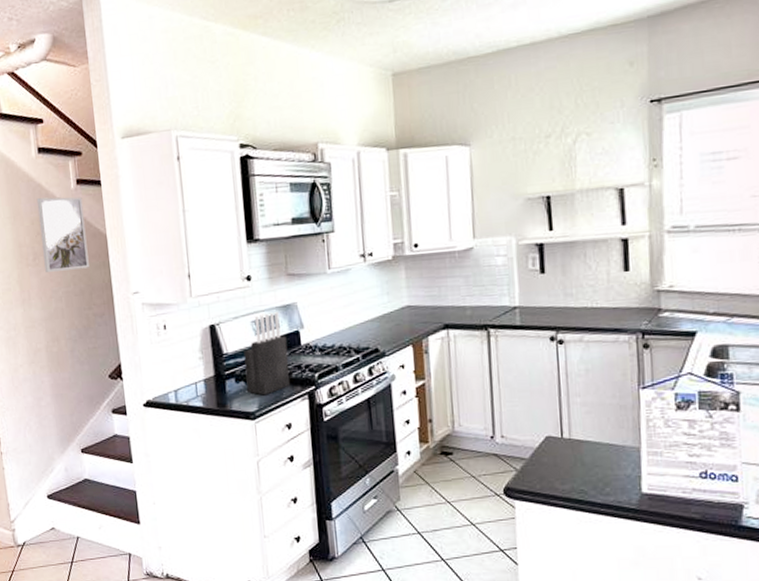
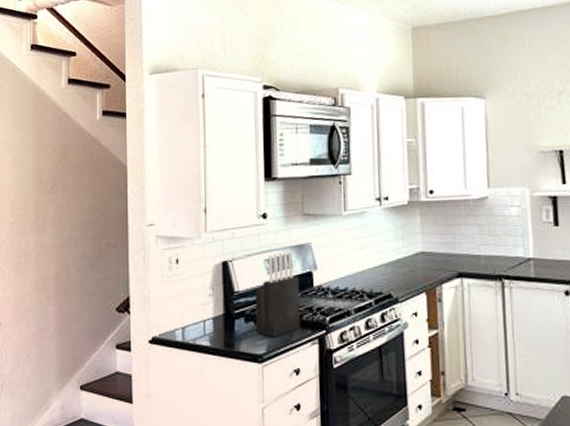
wall art: present [36,197,89,272] -> none [61,126,107,200]

